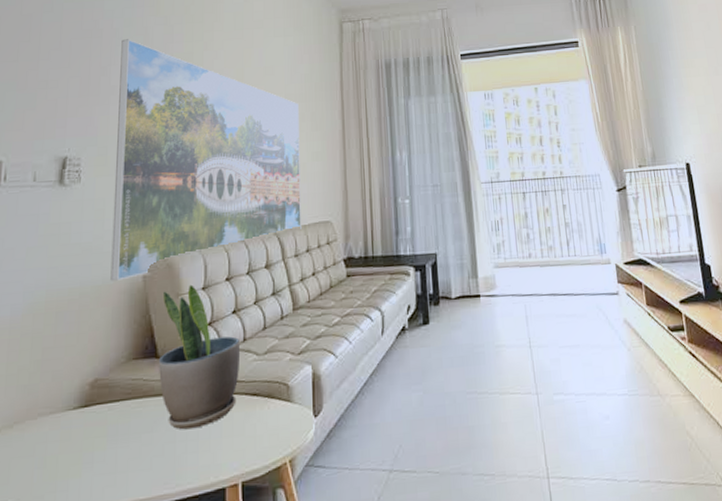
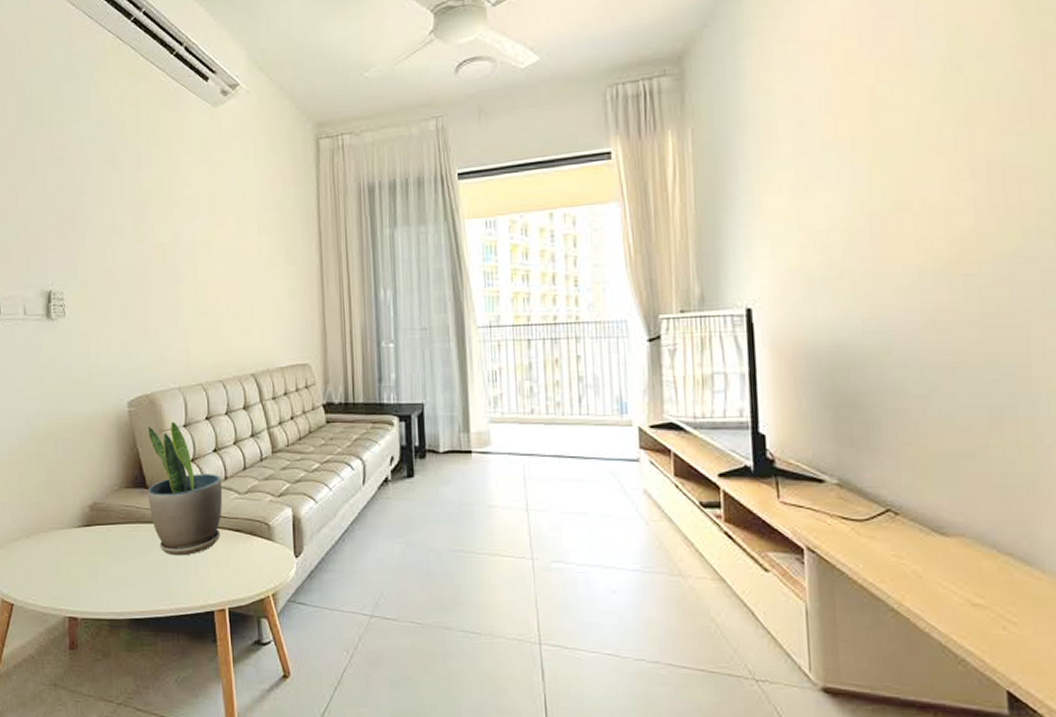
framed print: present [110,39,301,281] -> none [91,166,279,414]

